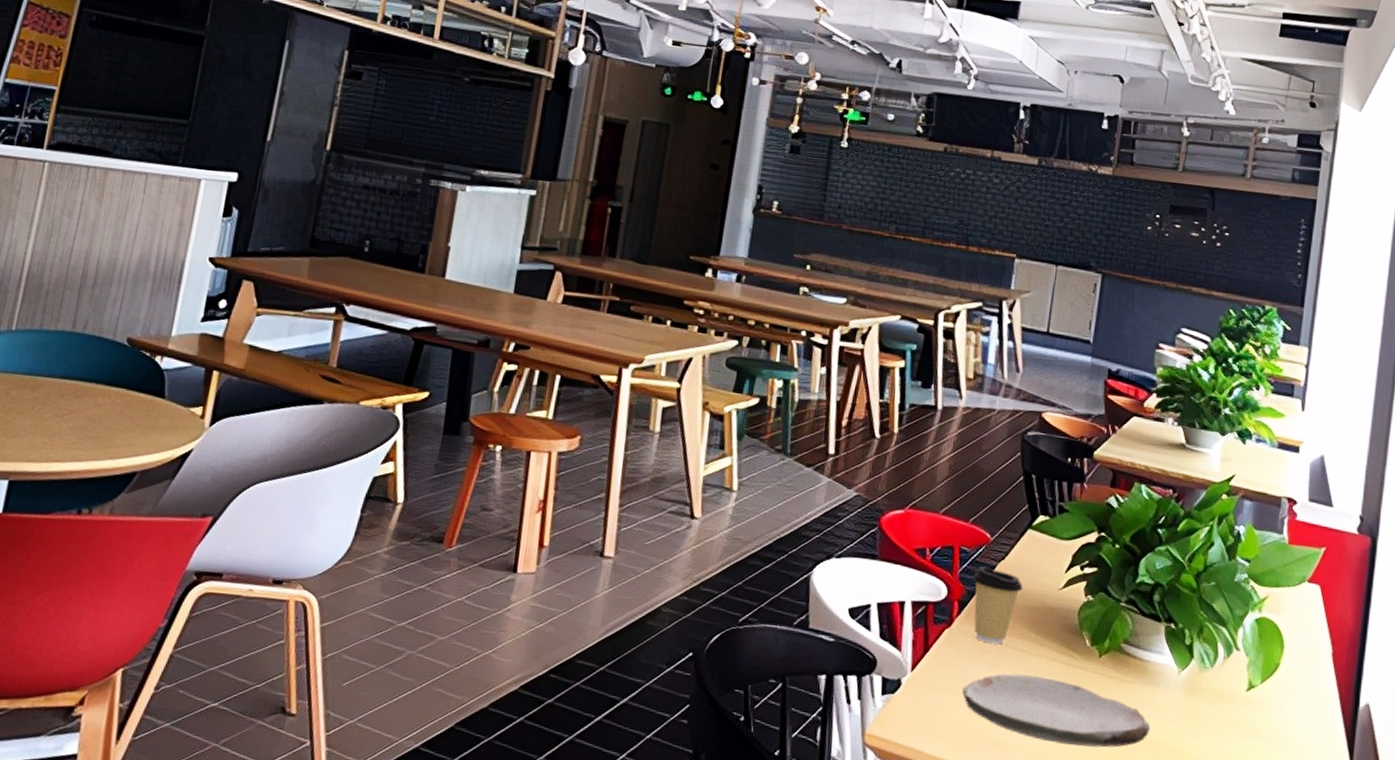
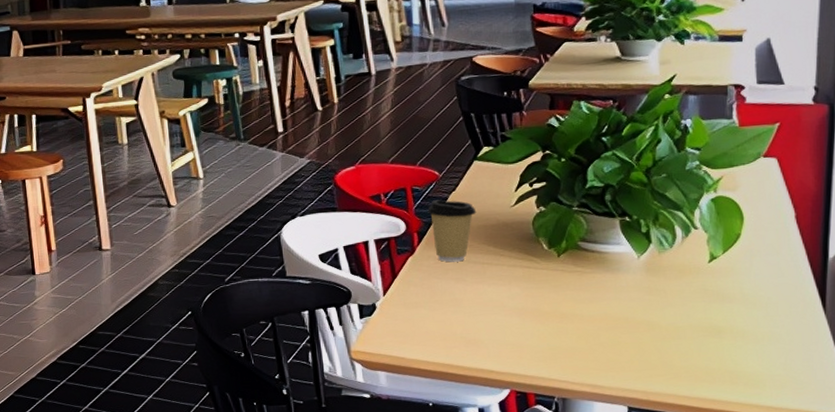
plate: present [962,673,1151,748] -> none [432,281,616,334]

